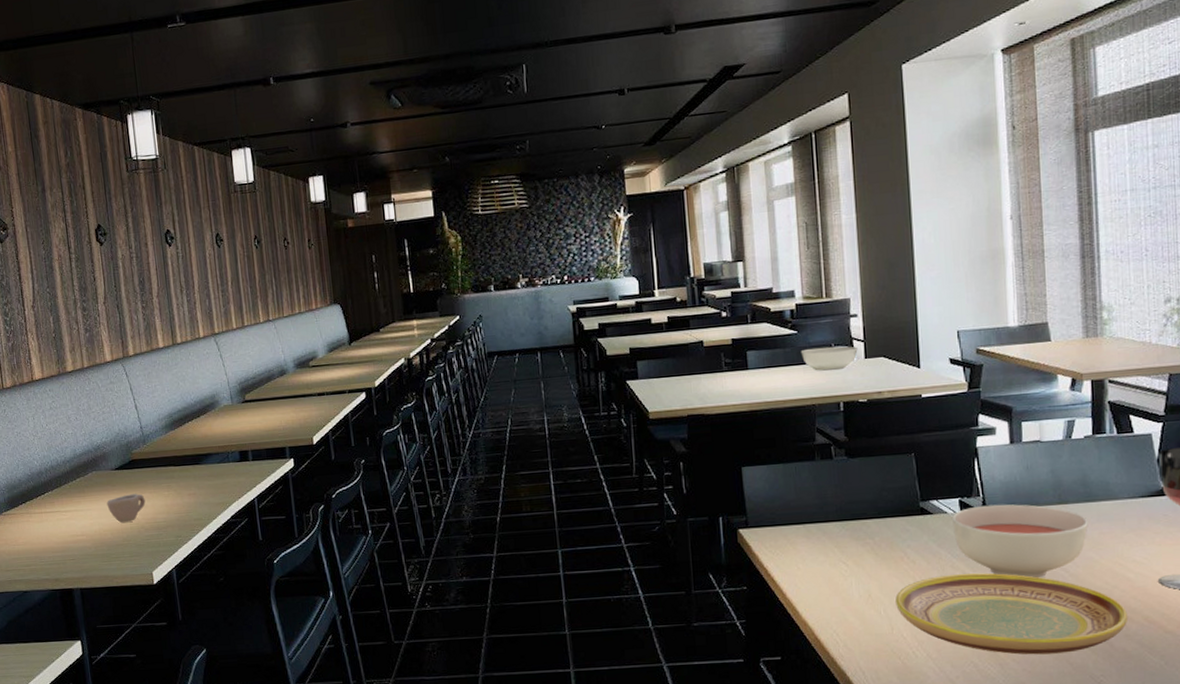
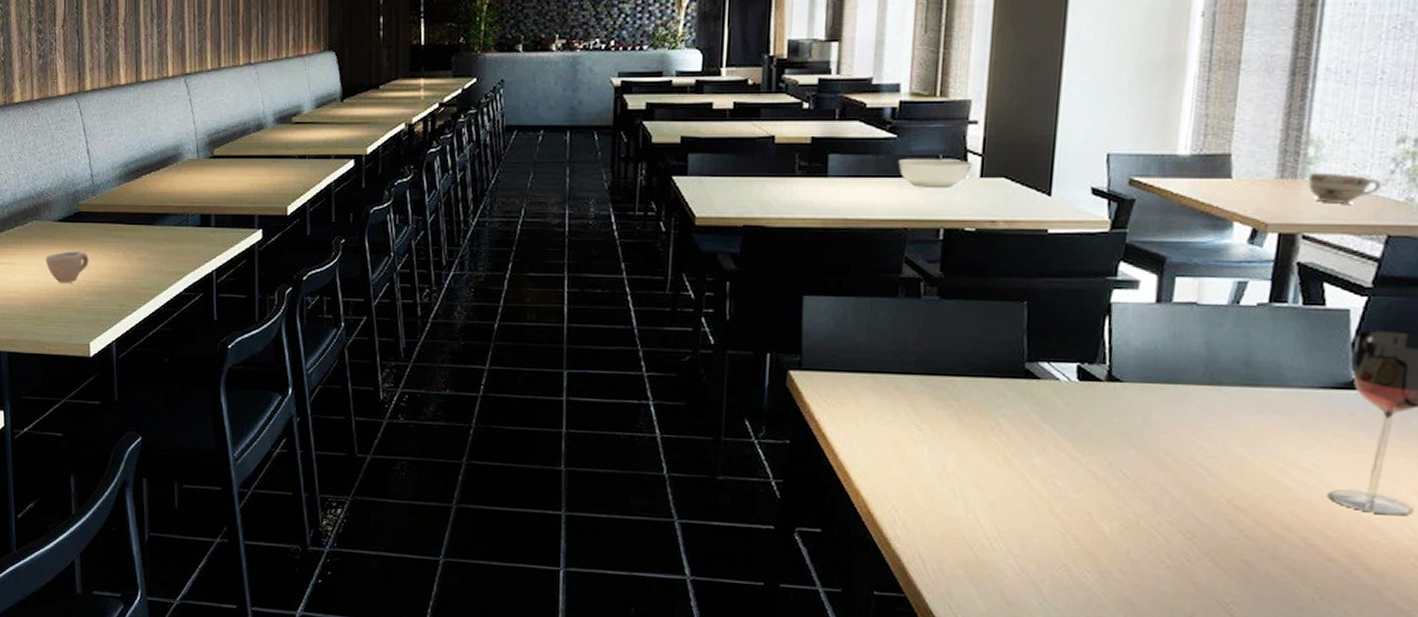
plate: present [895,573,1129,655] -> none [976,455,1281,570]
bowl: present [951,504,1088,579] -> none [1064,375,1245,473]
teacup: none [1106,330,1158,354] -> present [1308,172,1381,204]

